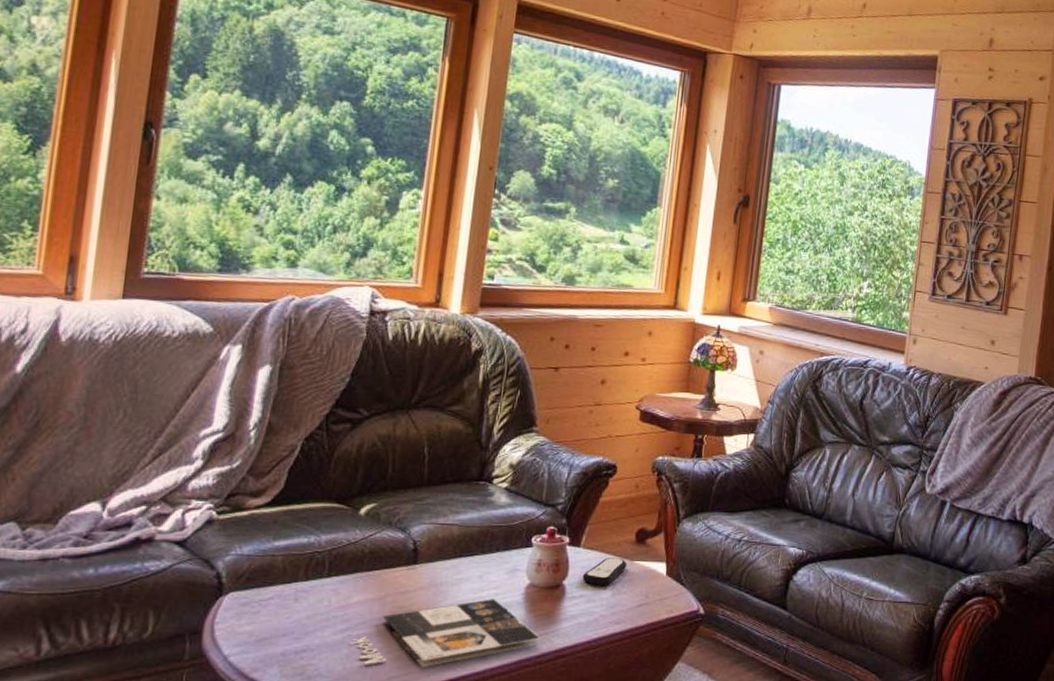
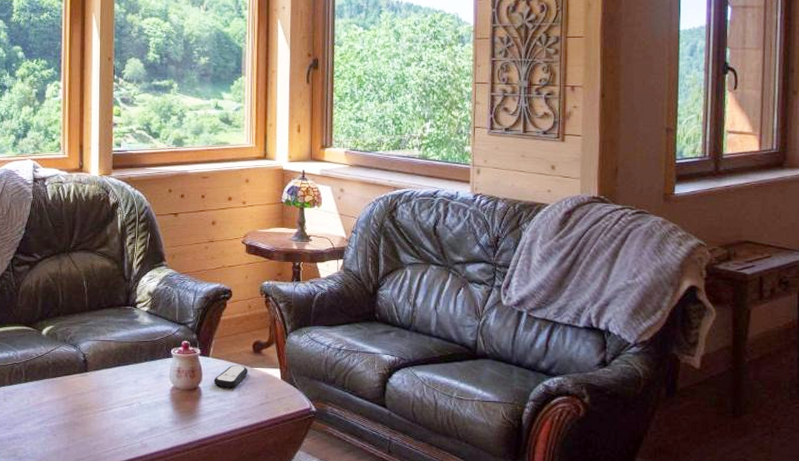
magazine: present [348,599,541,667] -> none [45,399,186,452]

